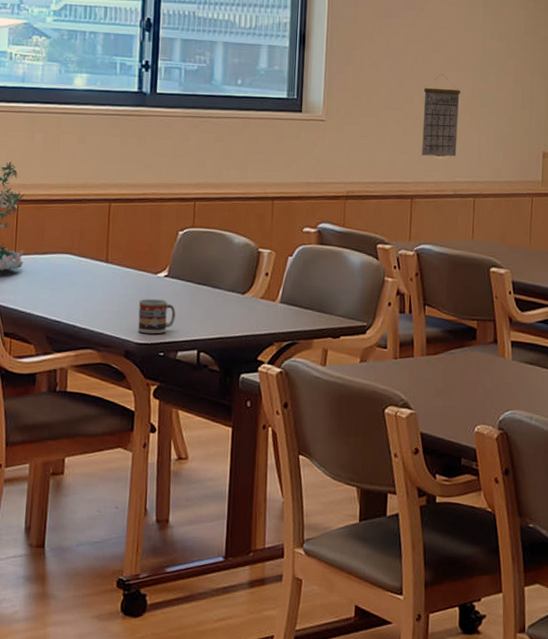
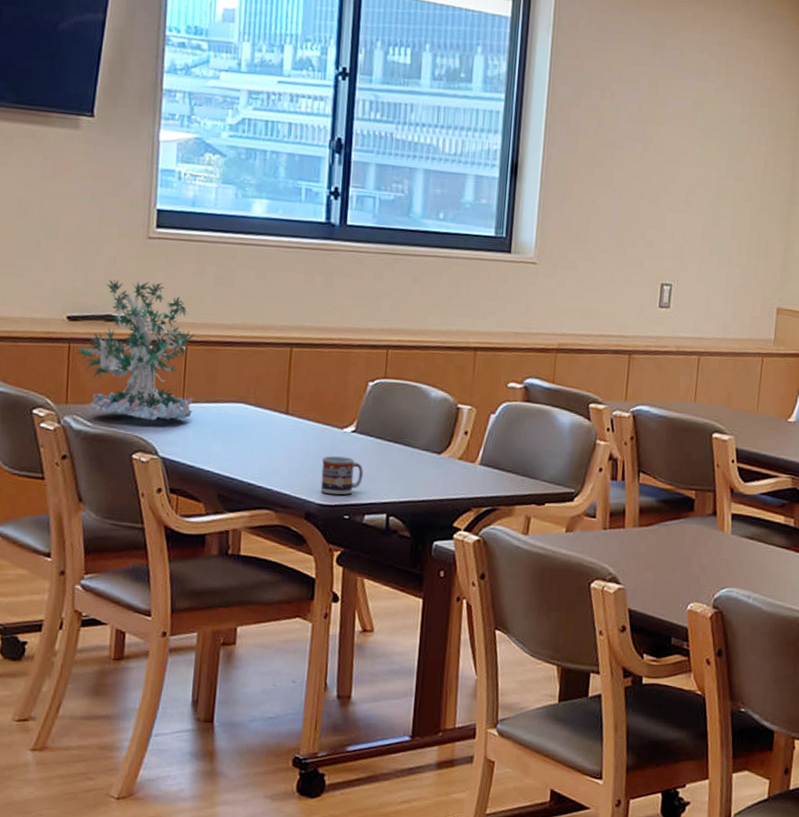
calendar: present [422,73,461,157] -> none [643,215,690,309]

